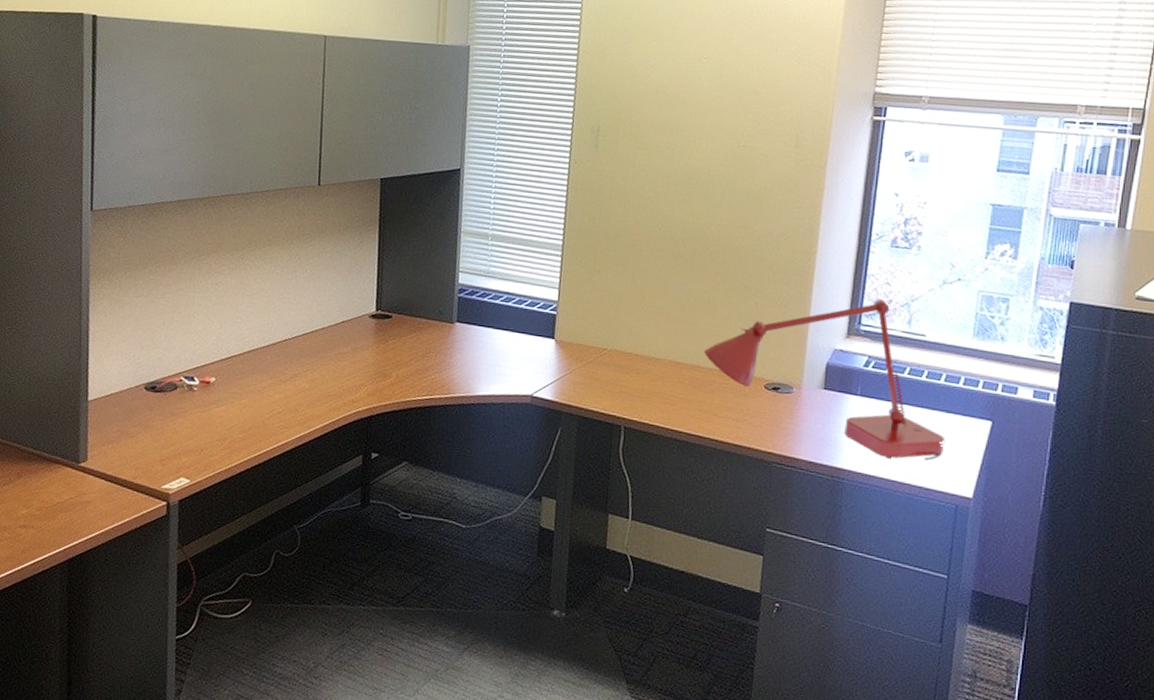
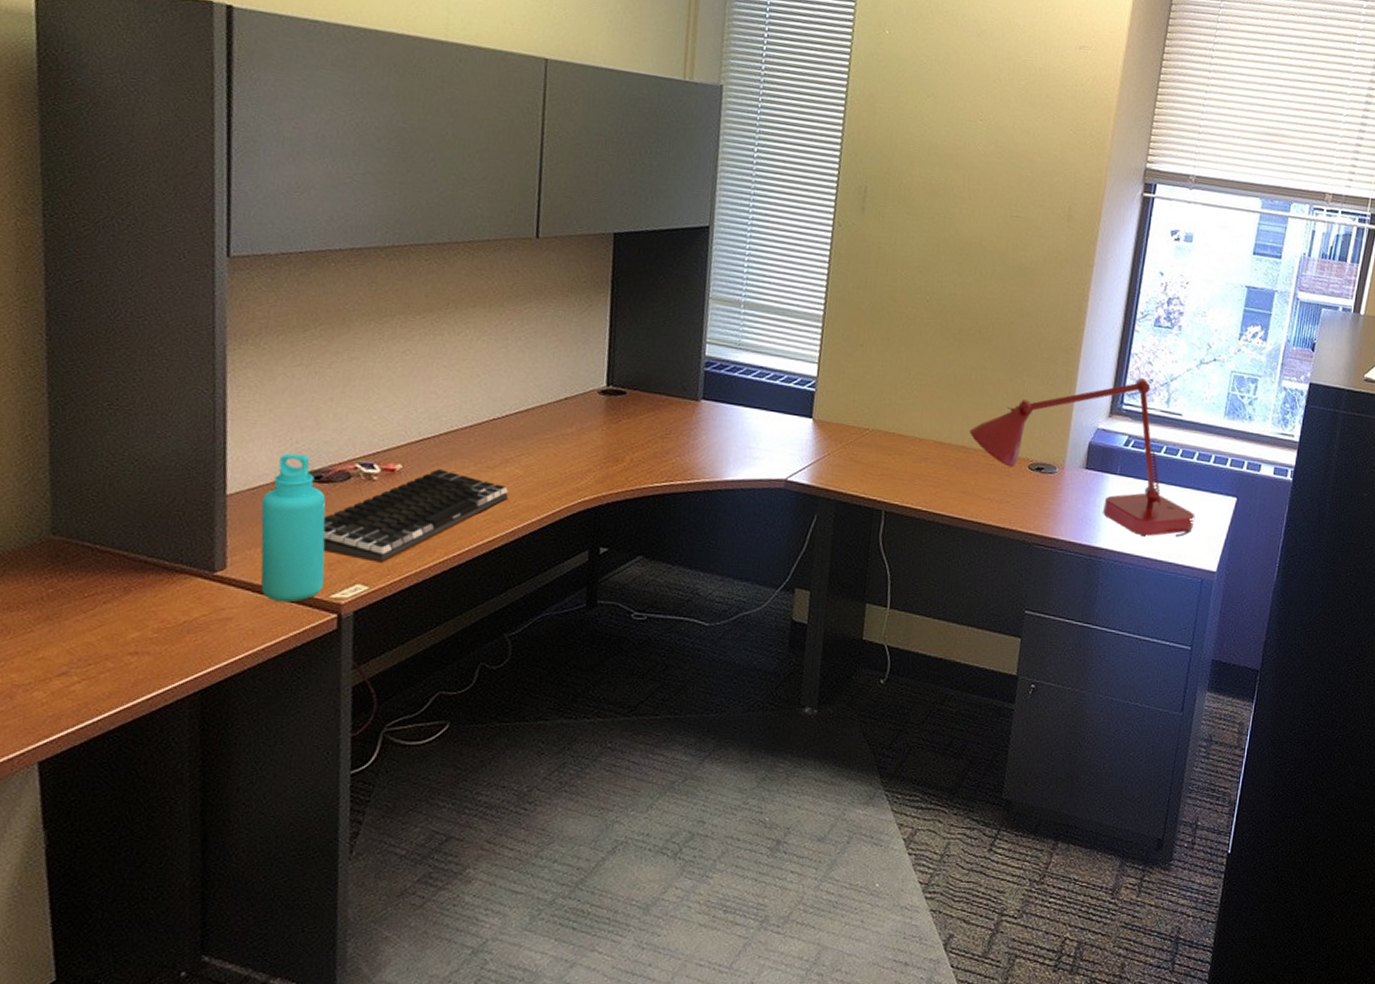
water bottle: none [111,367,159,491] -> present [260,453,326,603]
computer keyboard: none [156,382,297,460] -> present [322,469,508,563]

